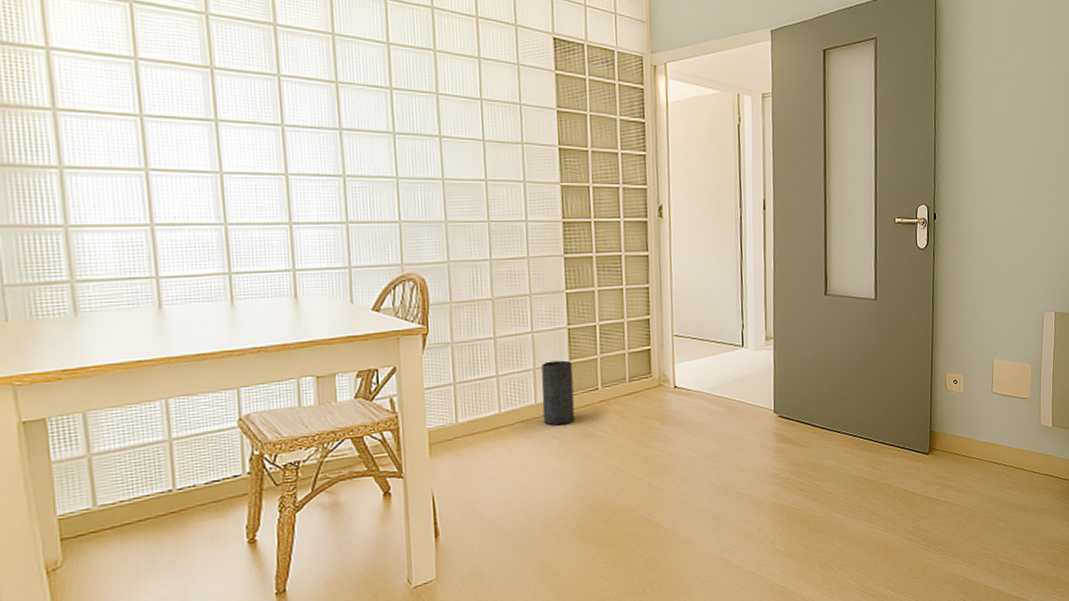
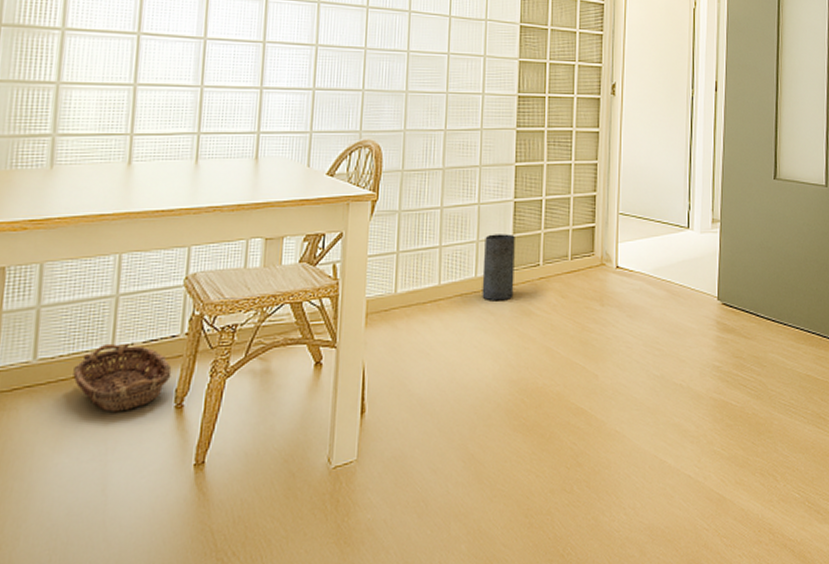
basket: none [137,486,240,551] -> present [73,343,172,412]

